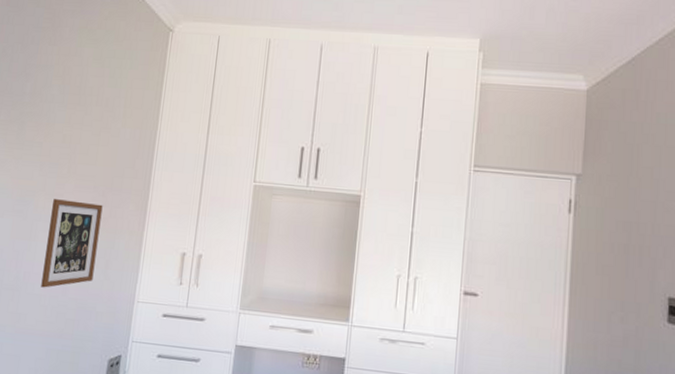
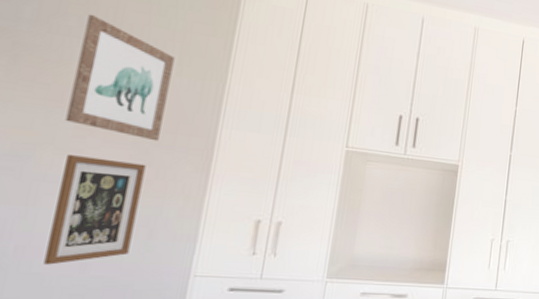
wall art: none [52,83,121,185] -> present [65,13,175,142]

